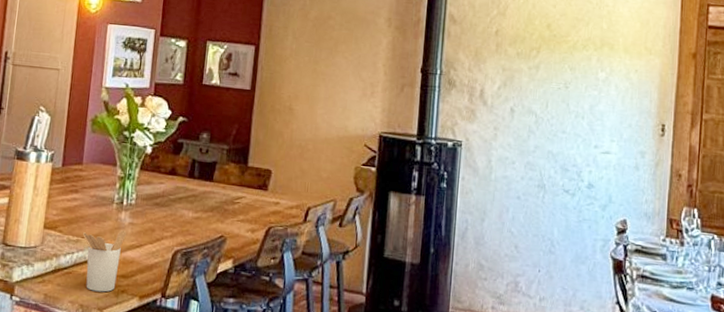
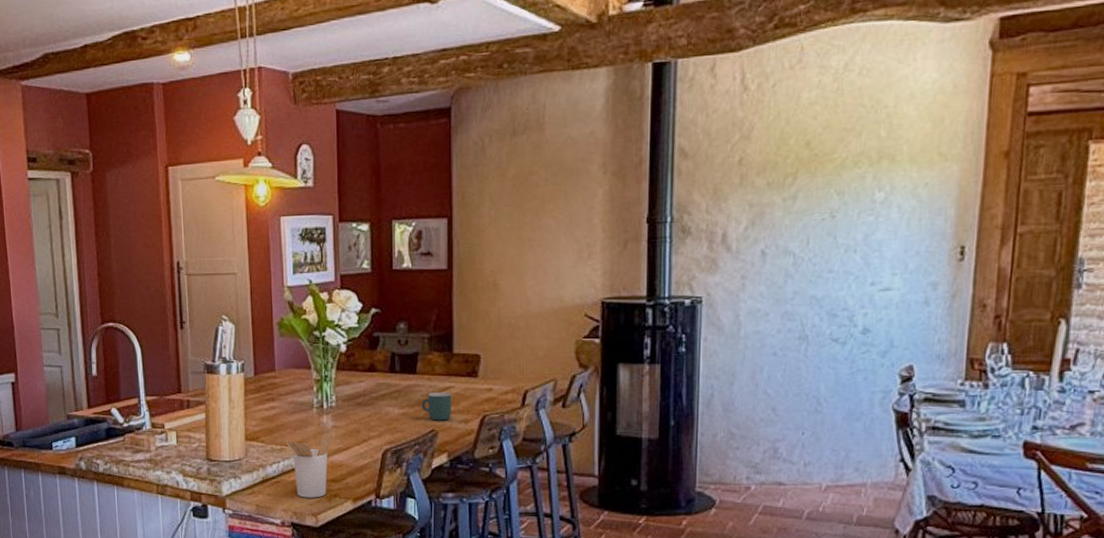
mug: none [213,200,243,229] -> present [421,393,452,421]

